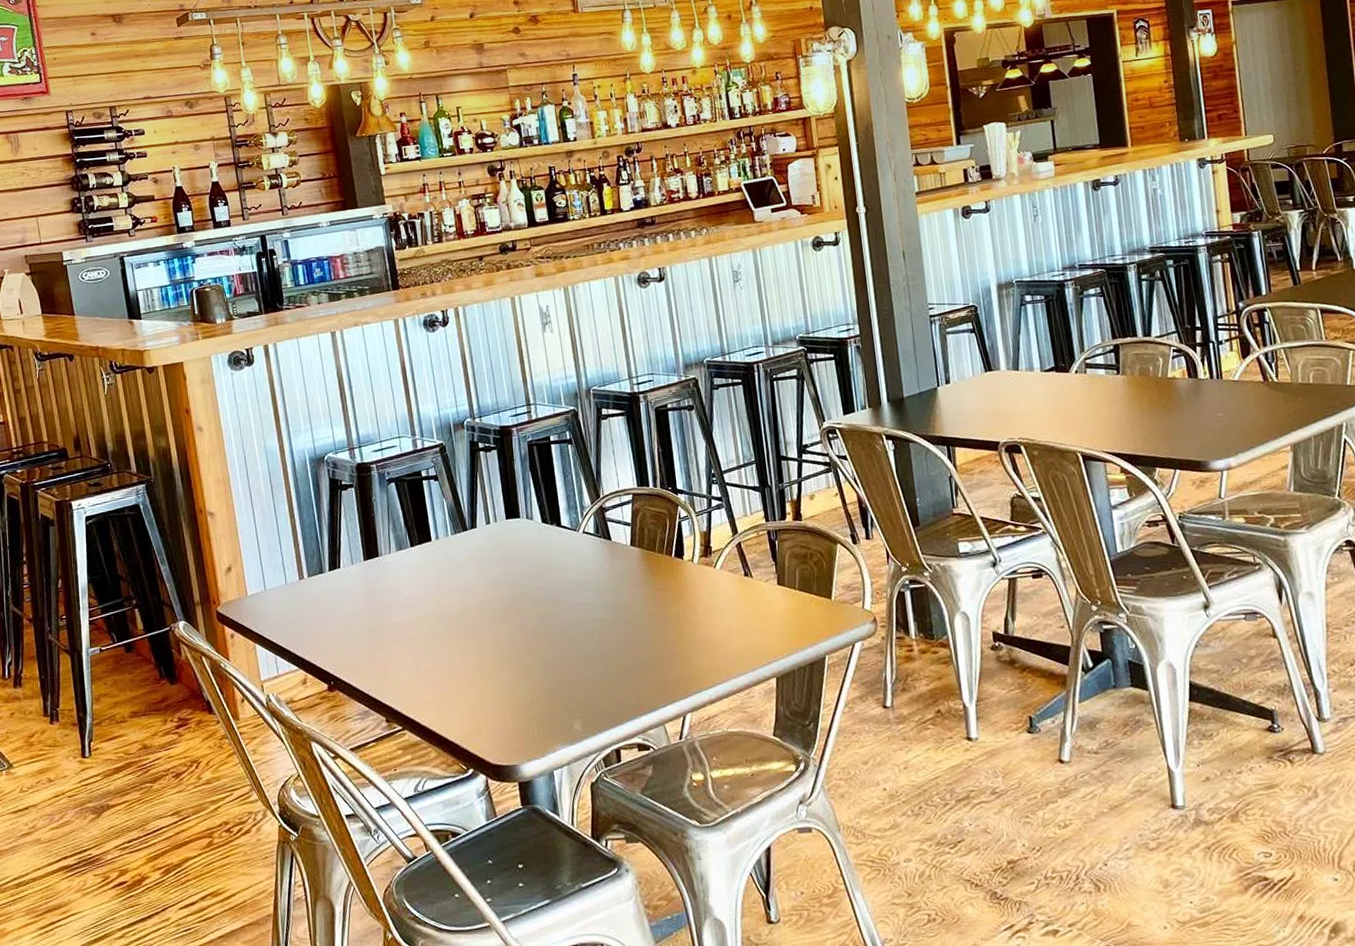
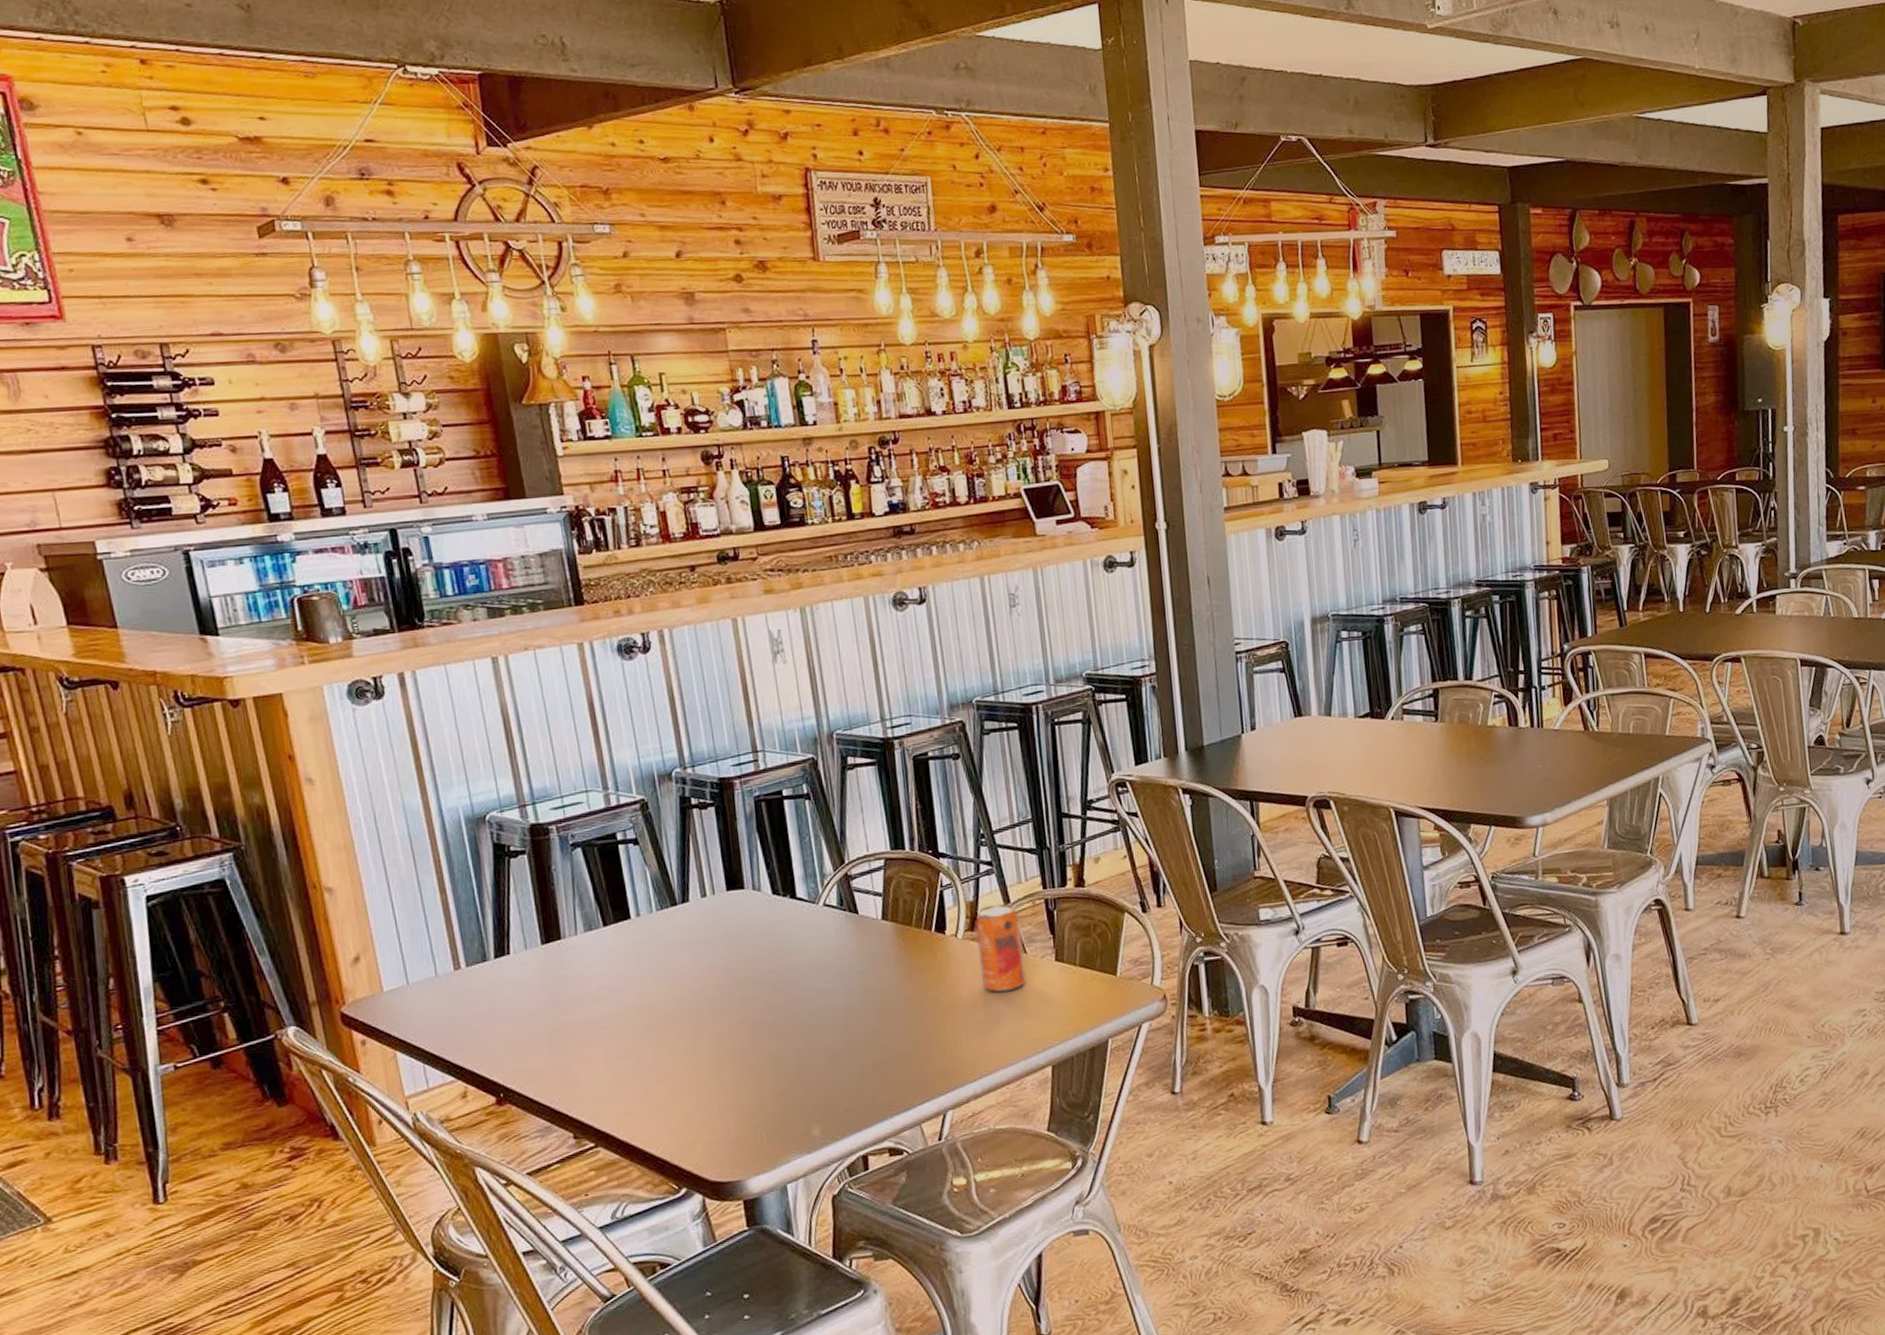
beverage can: none [708,533,754,611] -> present [975,903,1027,993]

